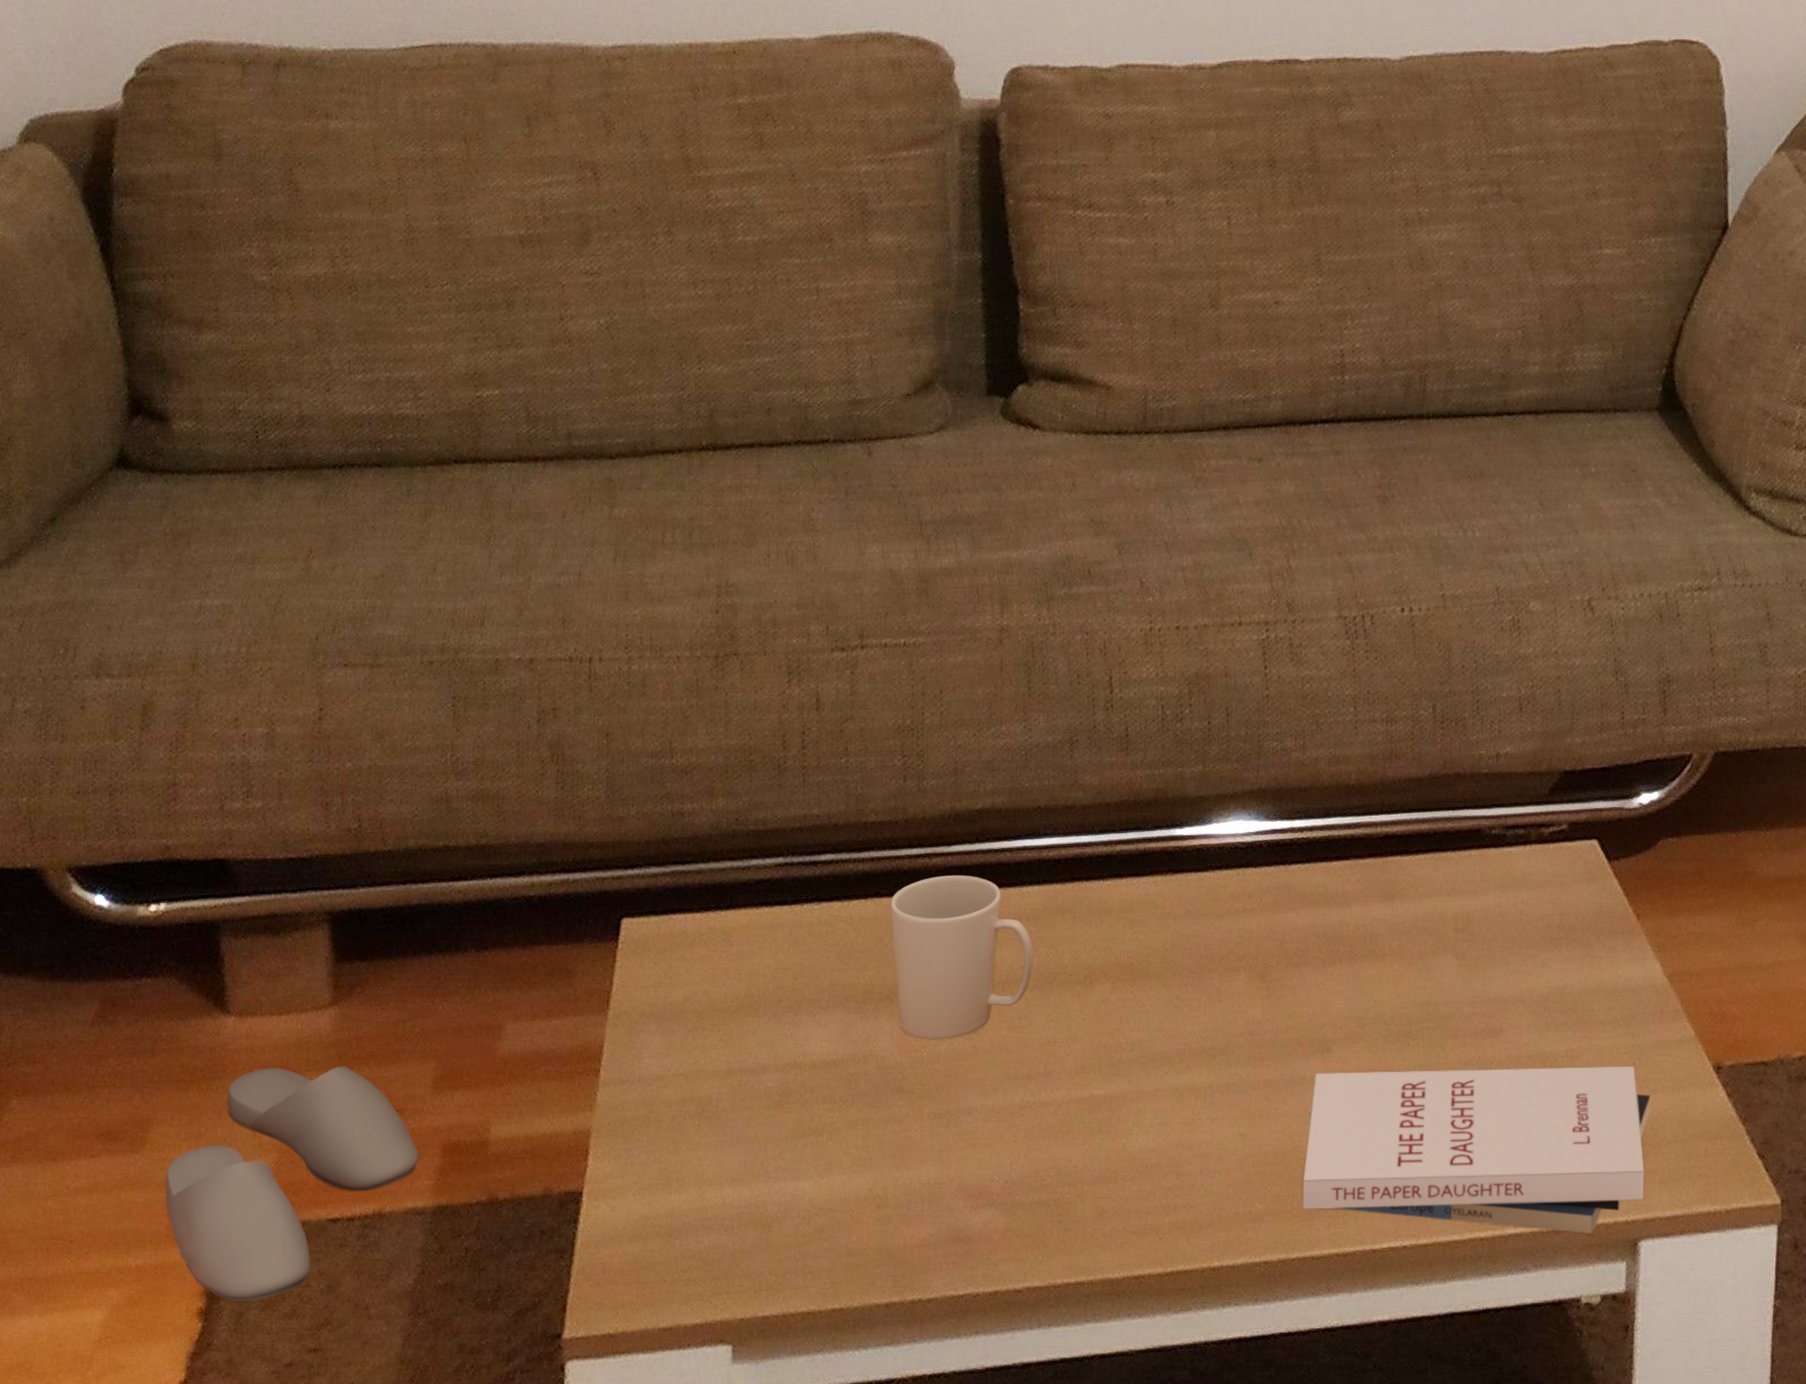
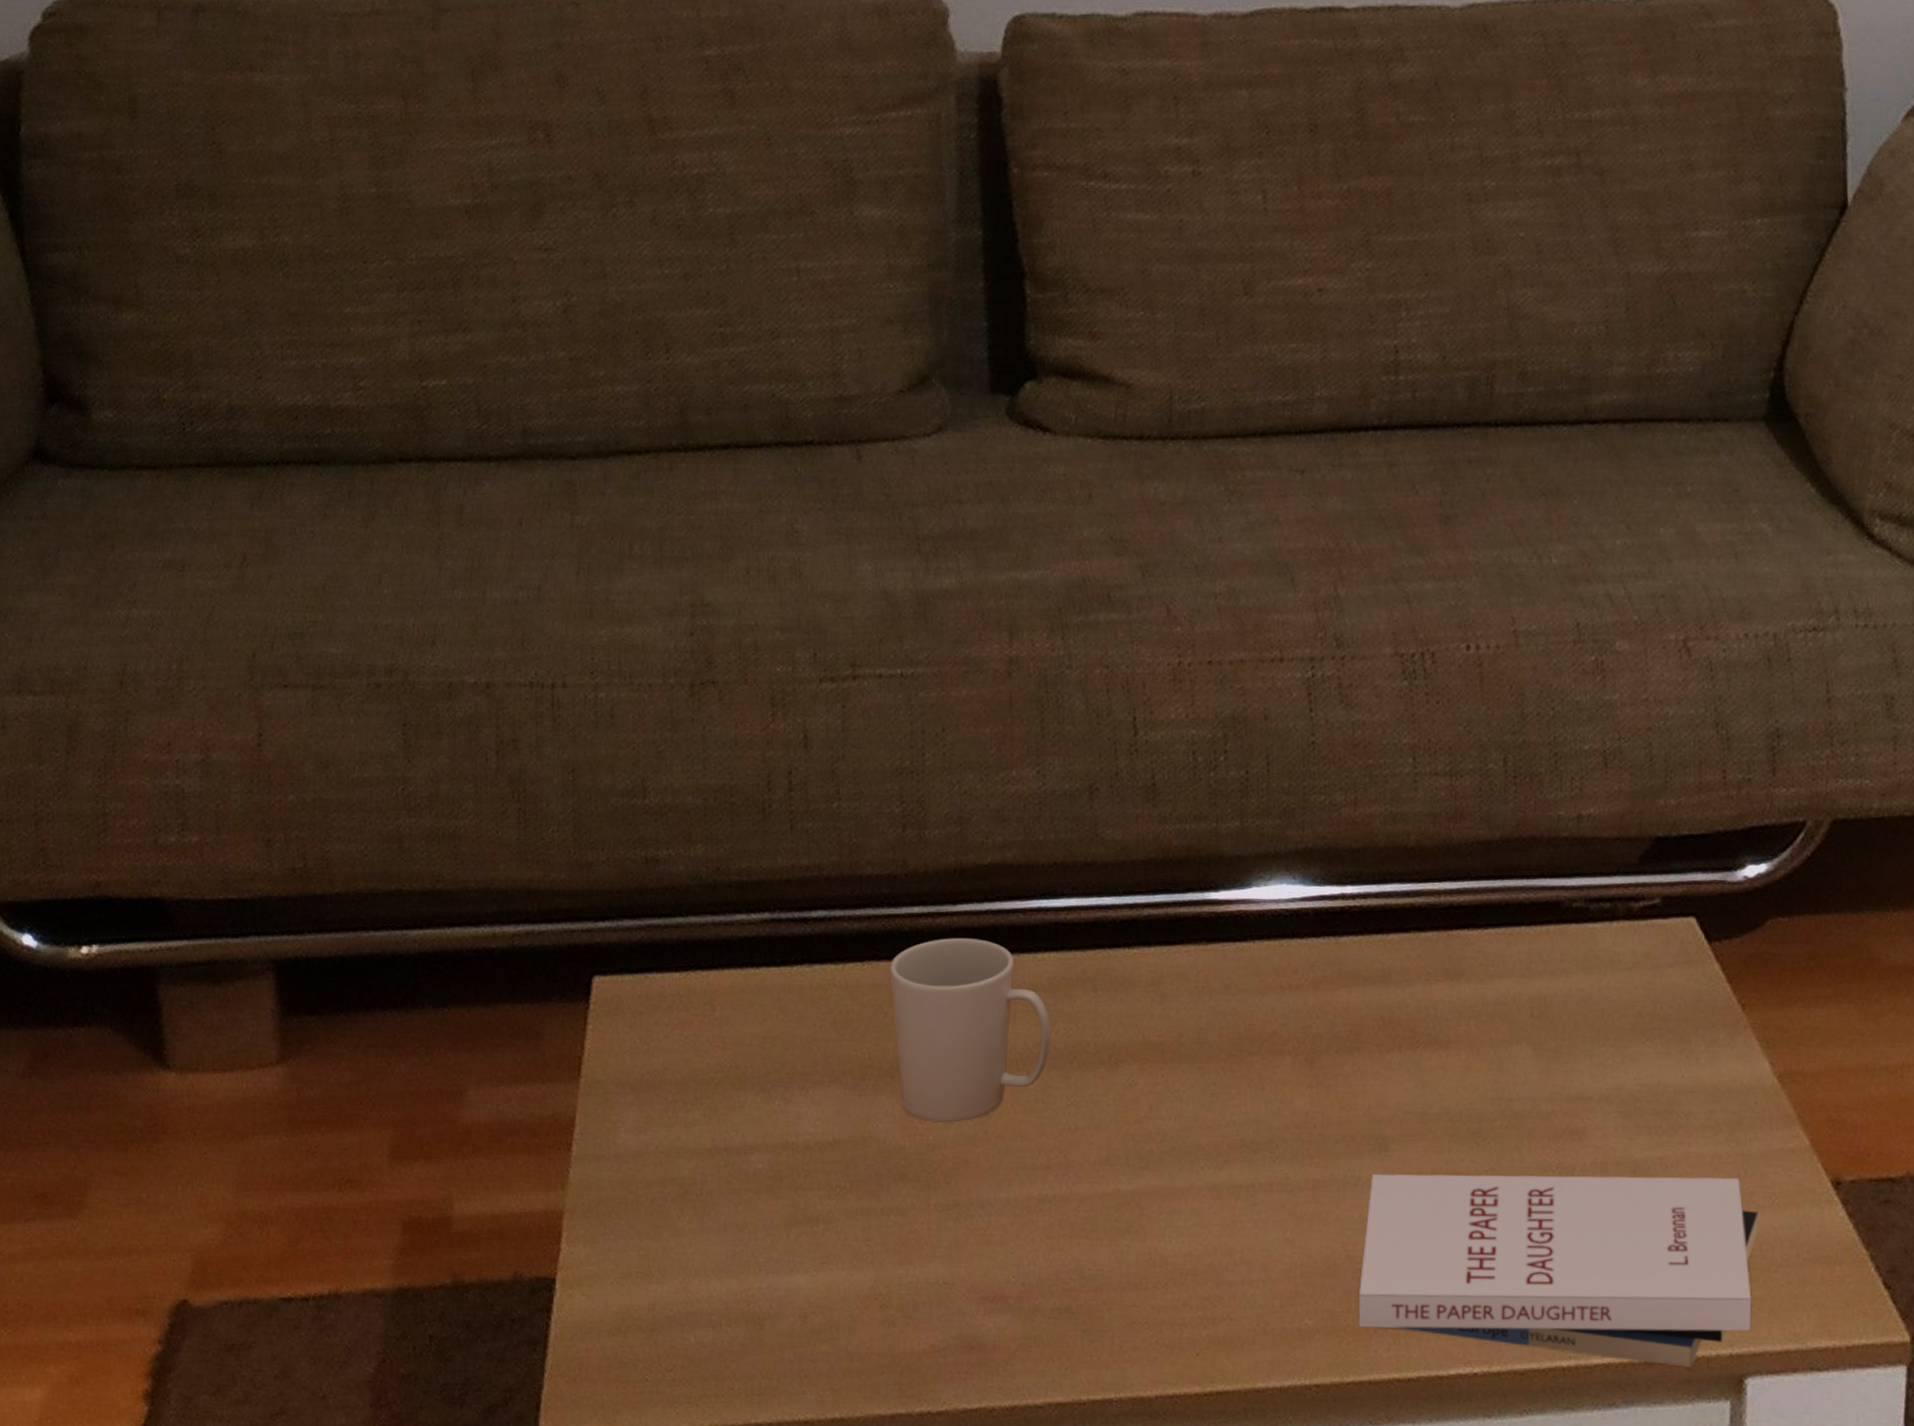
slippers: present [166,1066,420,1302] -> none [106,1129,378,1385]

